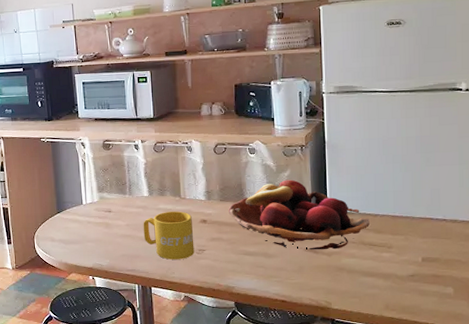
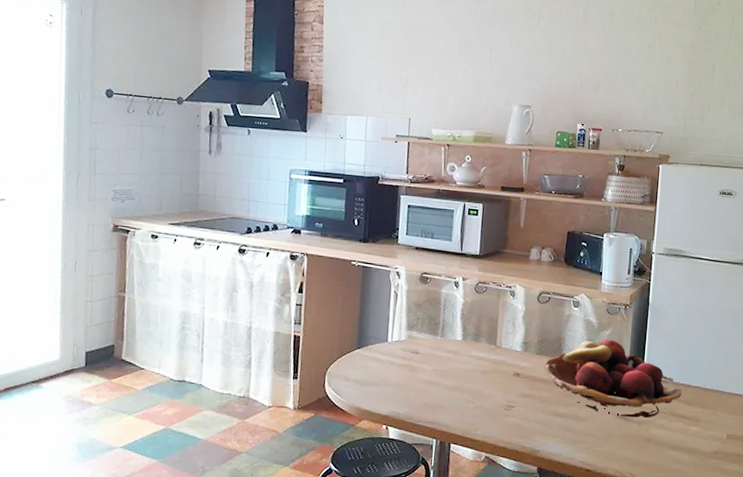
mug: present [143,211,195,260] -> none [450,359,505,415]

